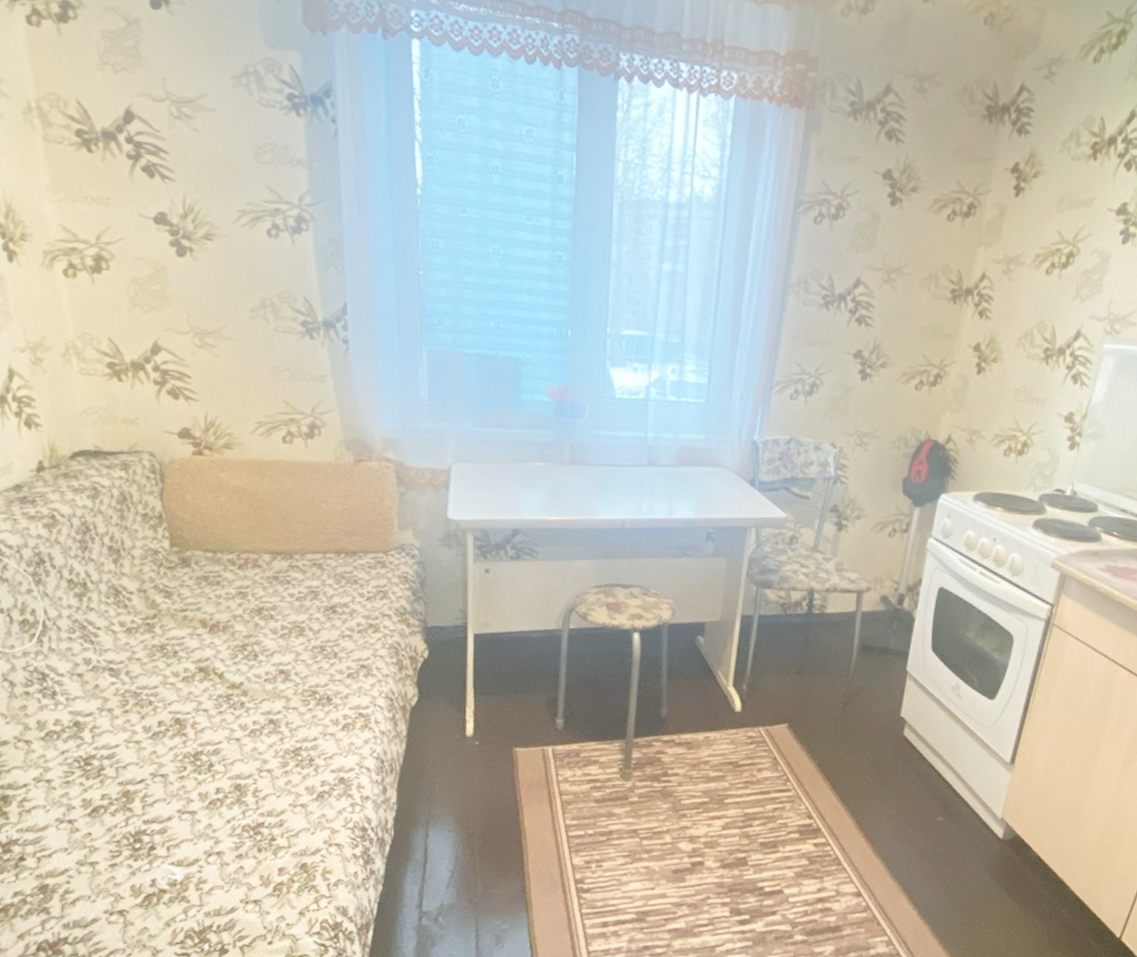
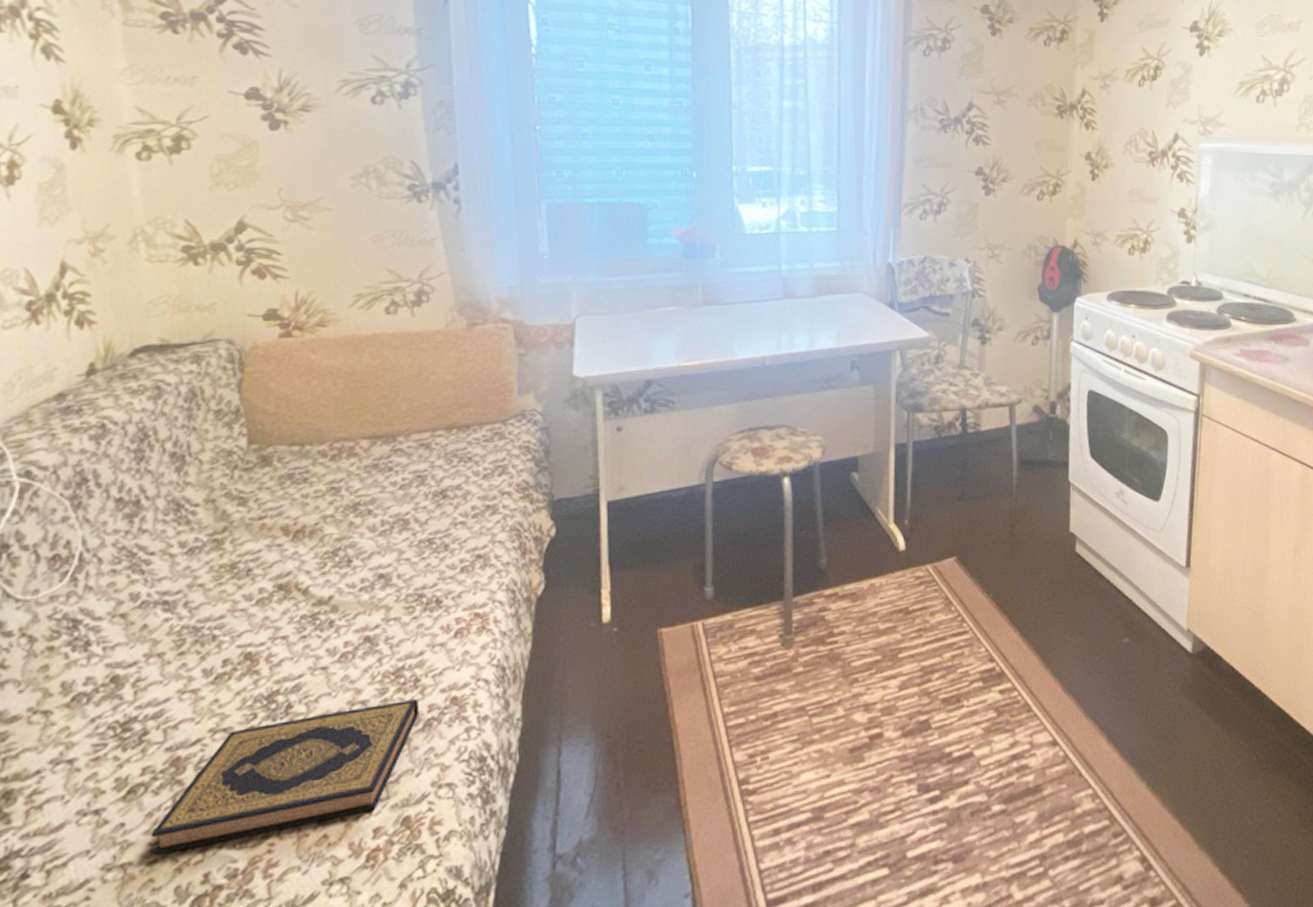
hardback book: none [111,774,314,861] -> present [151,699,420,856]

